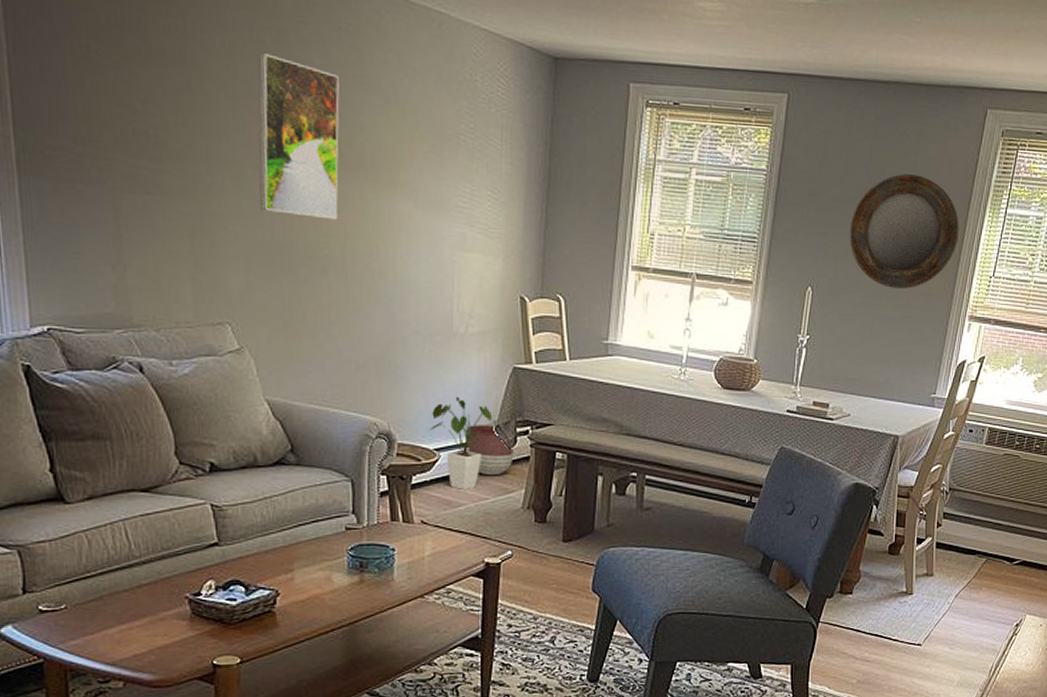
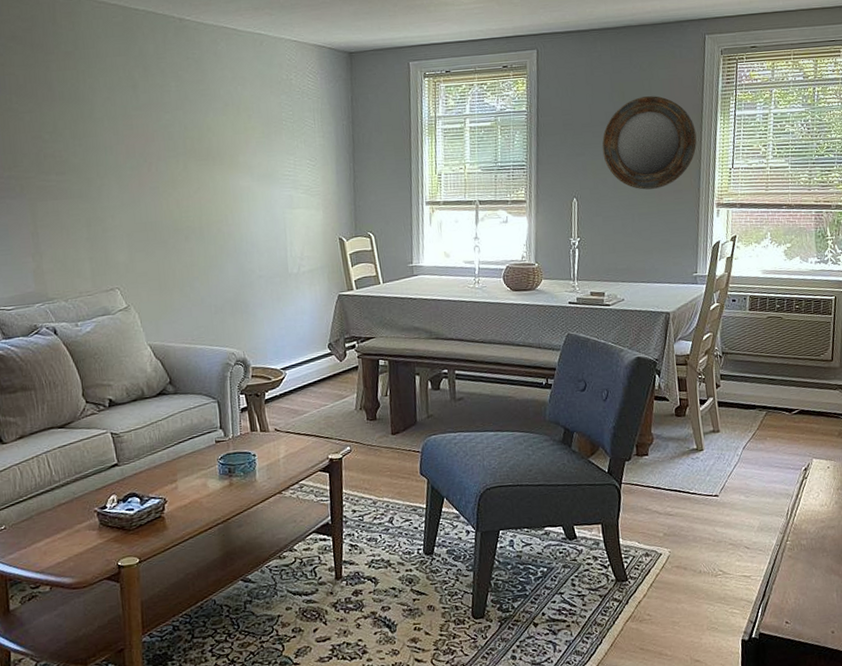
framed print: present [258,53,340,220] -> none [130,84,195,200]
house plant: present [429,396,496,491] -> none [276,323,329,401]
planter: present [467,425,515,476] -> none [307,343,345,386]

